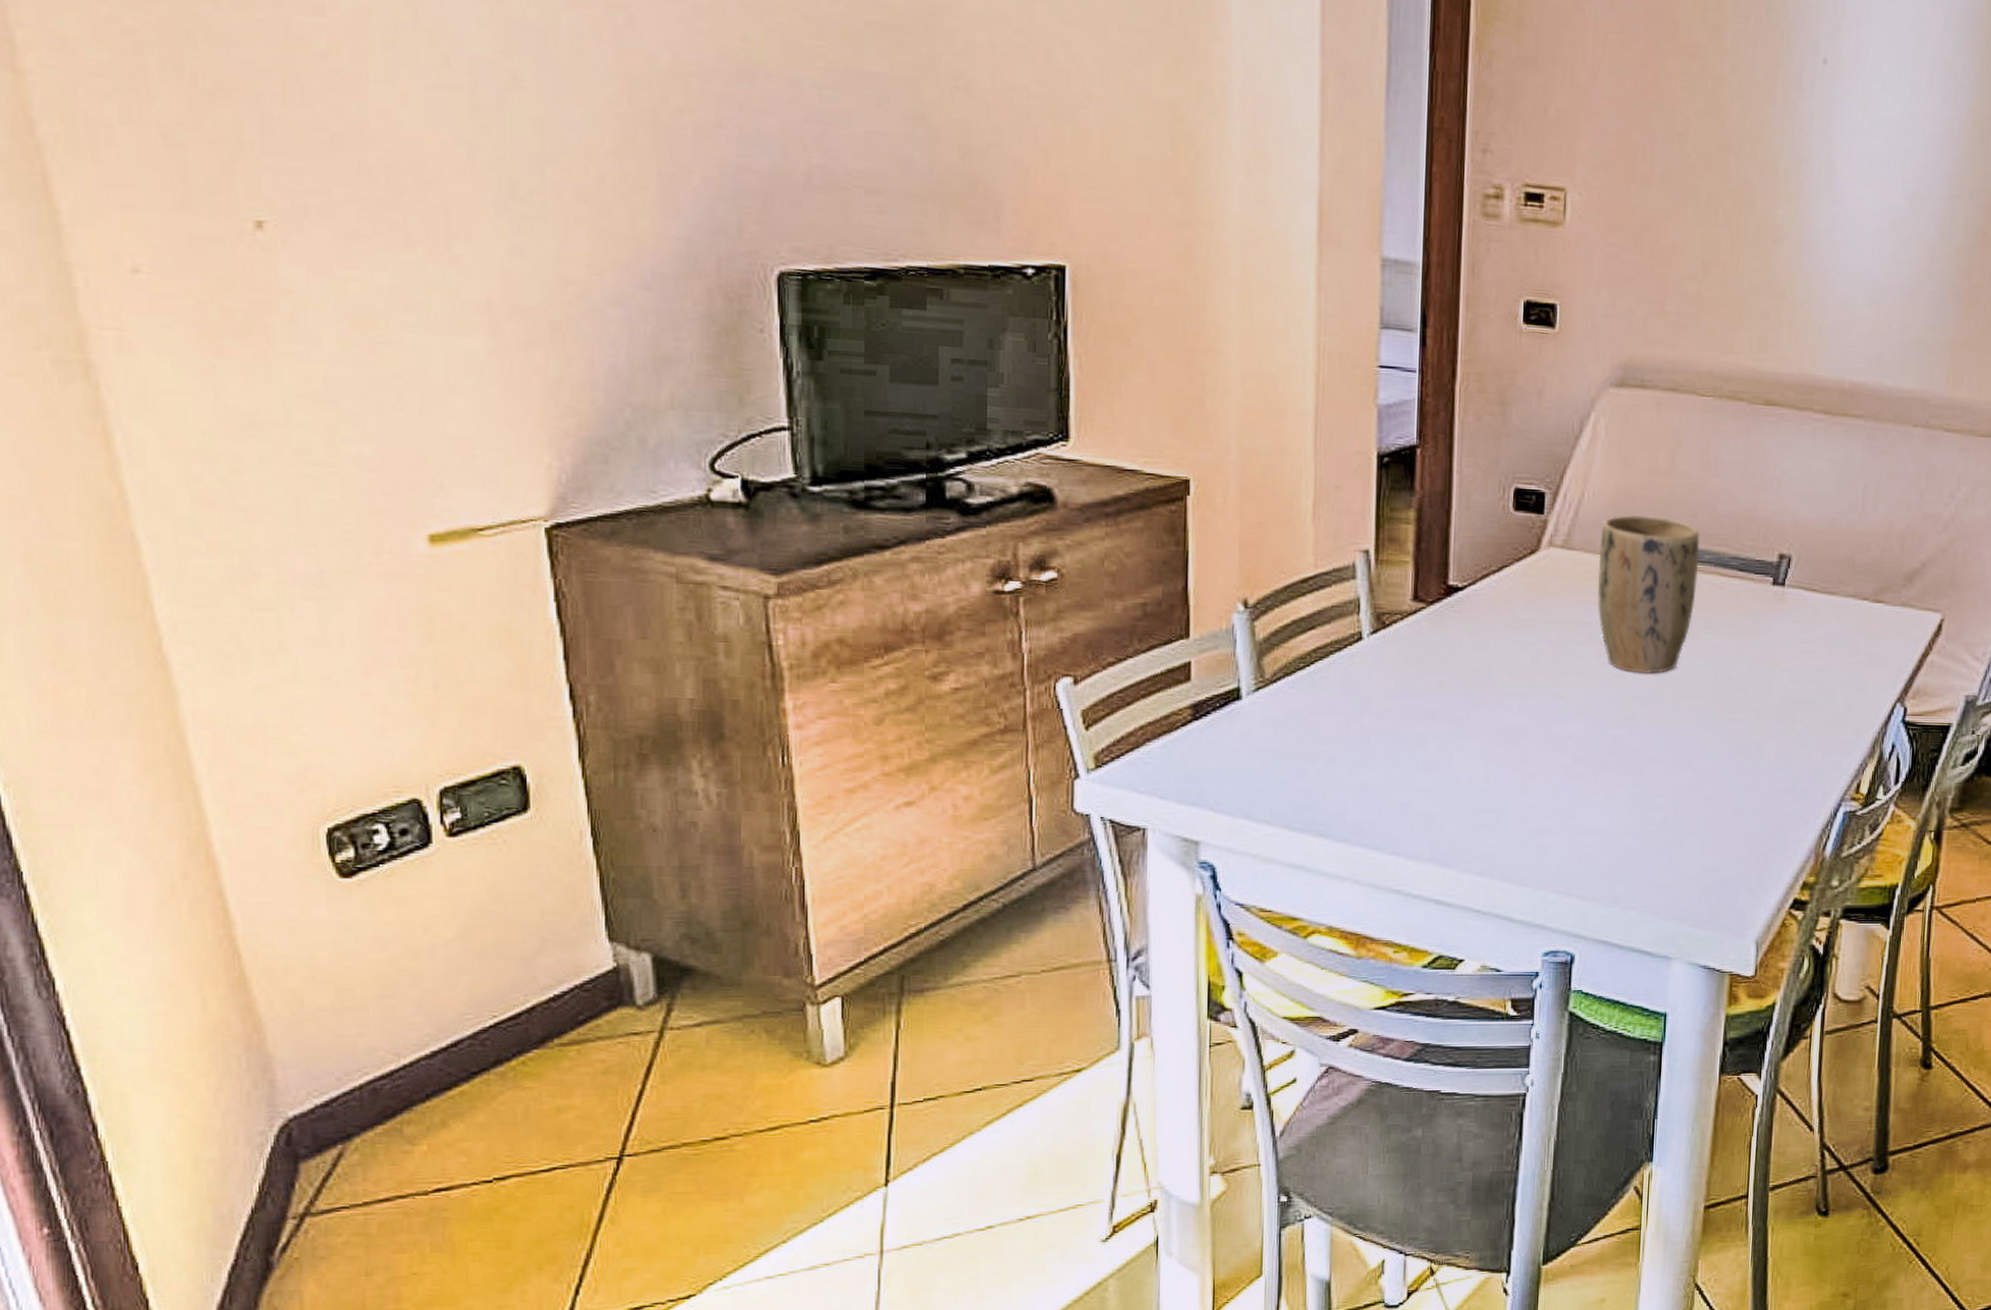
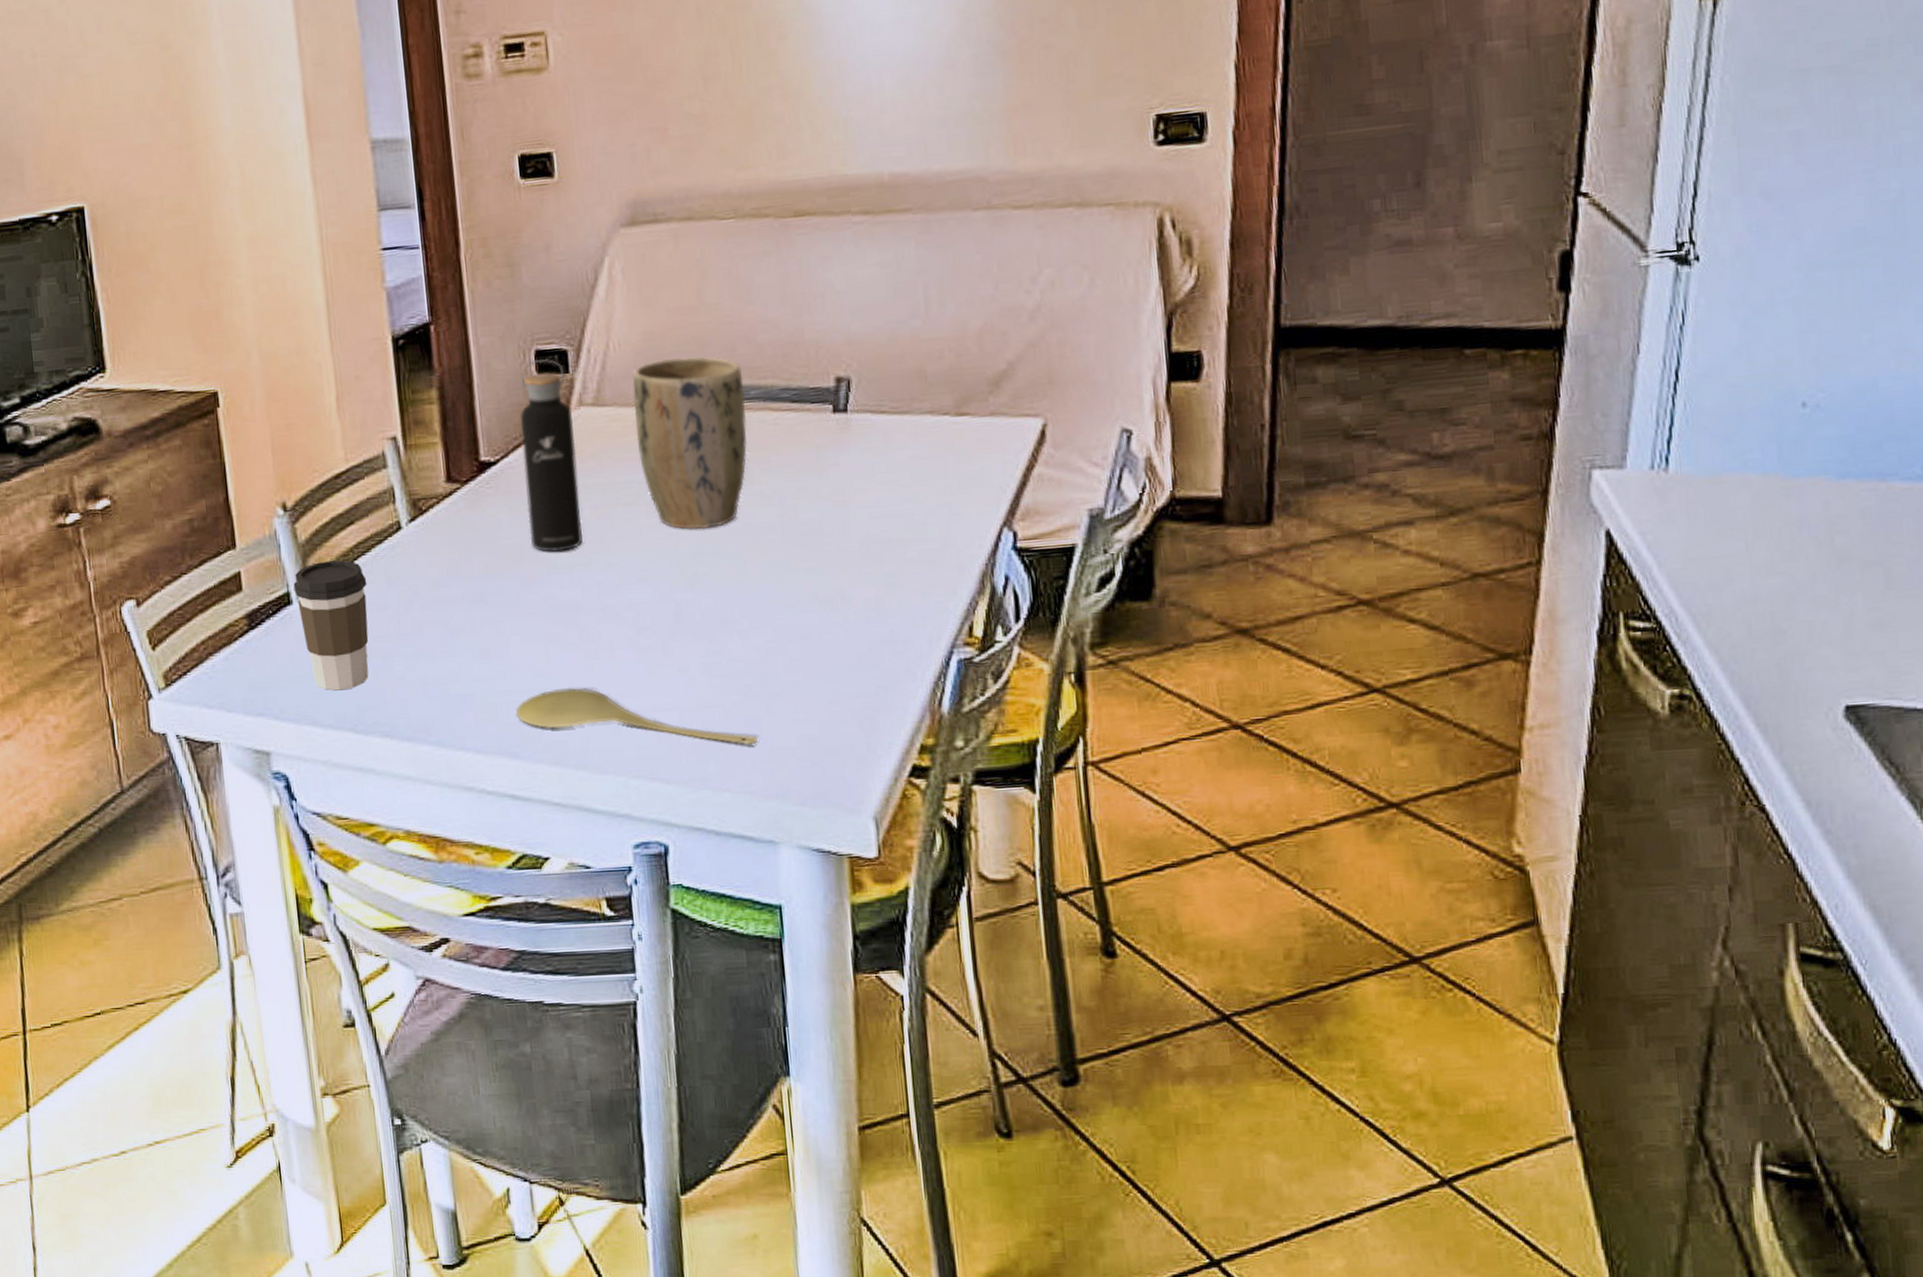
coffee cup: none [1245,661,1321,788] -> present [293,560,369,691]
spoon: none [1450,805,1667,871] -> present [516,687,757,745]
water bottle: none [1486,497,1541,679] -> present [519,359,582,552]

